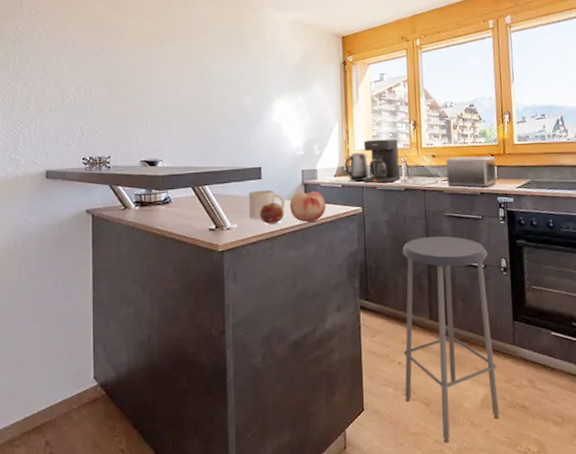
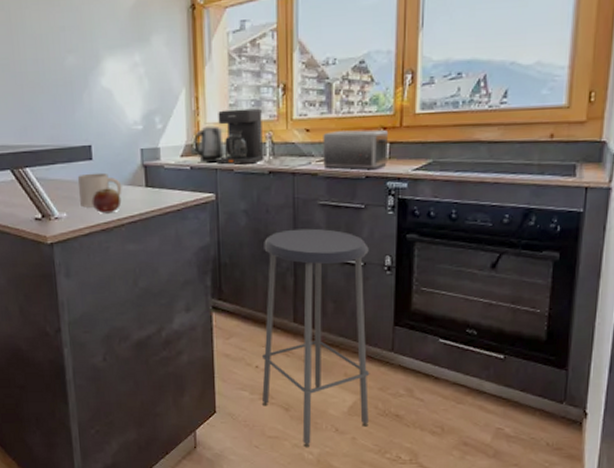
fruit: present [289,191,326,223] -> none [127,174,172,212]

